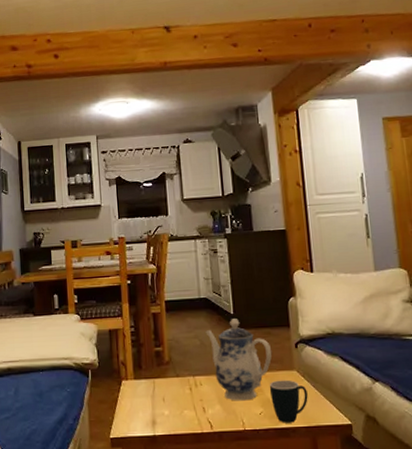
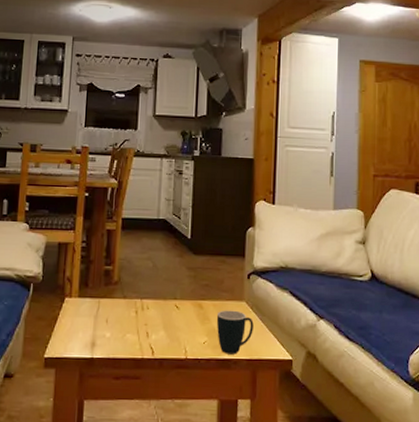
teapot: present [205,319,272,401] -> none [159,243,224,329]

